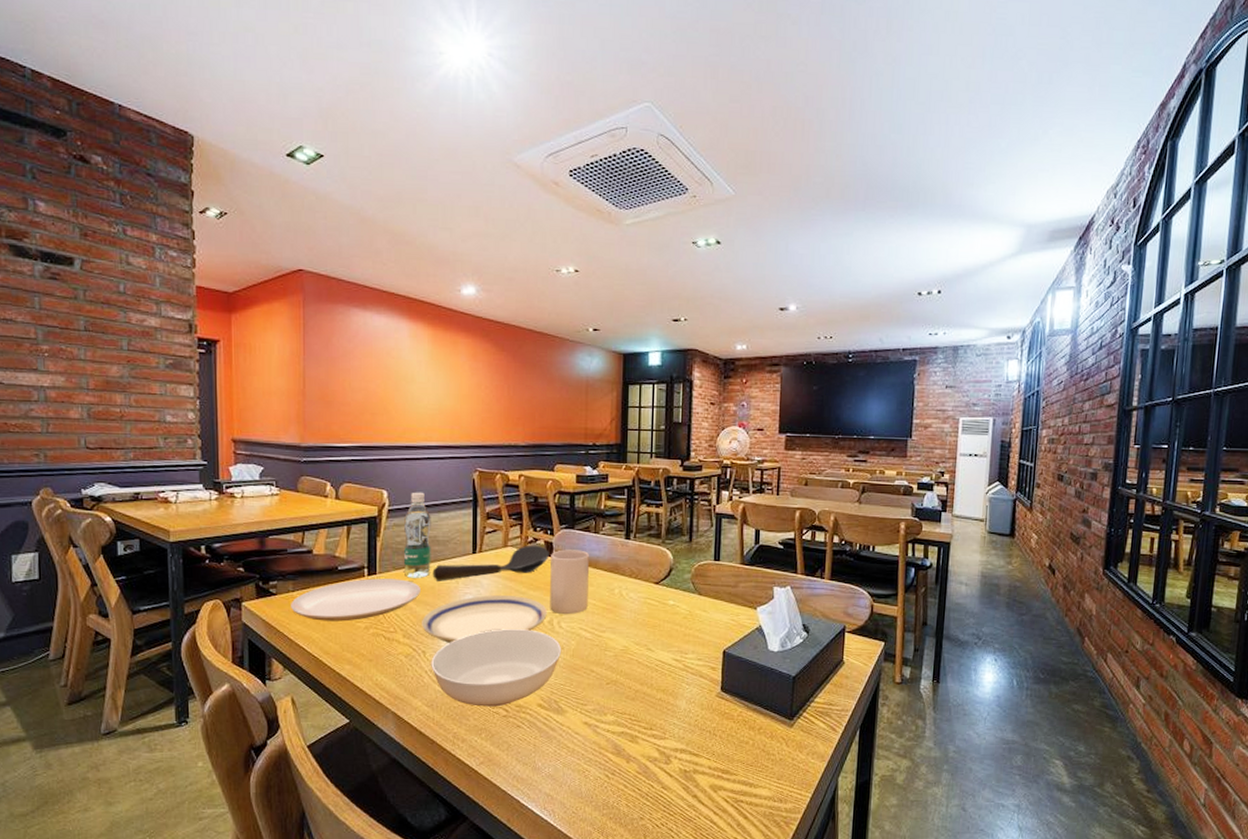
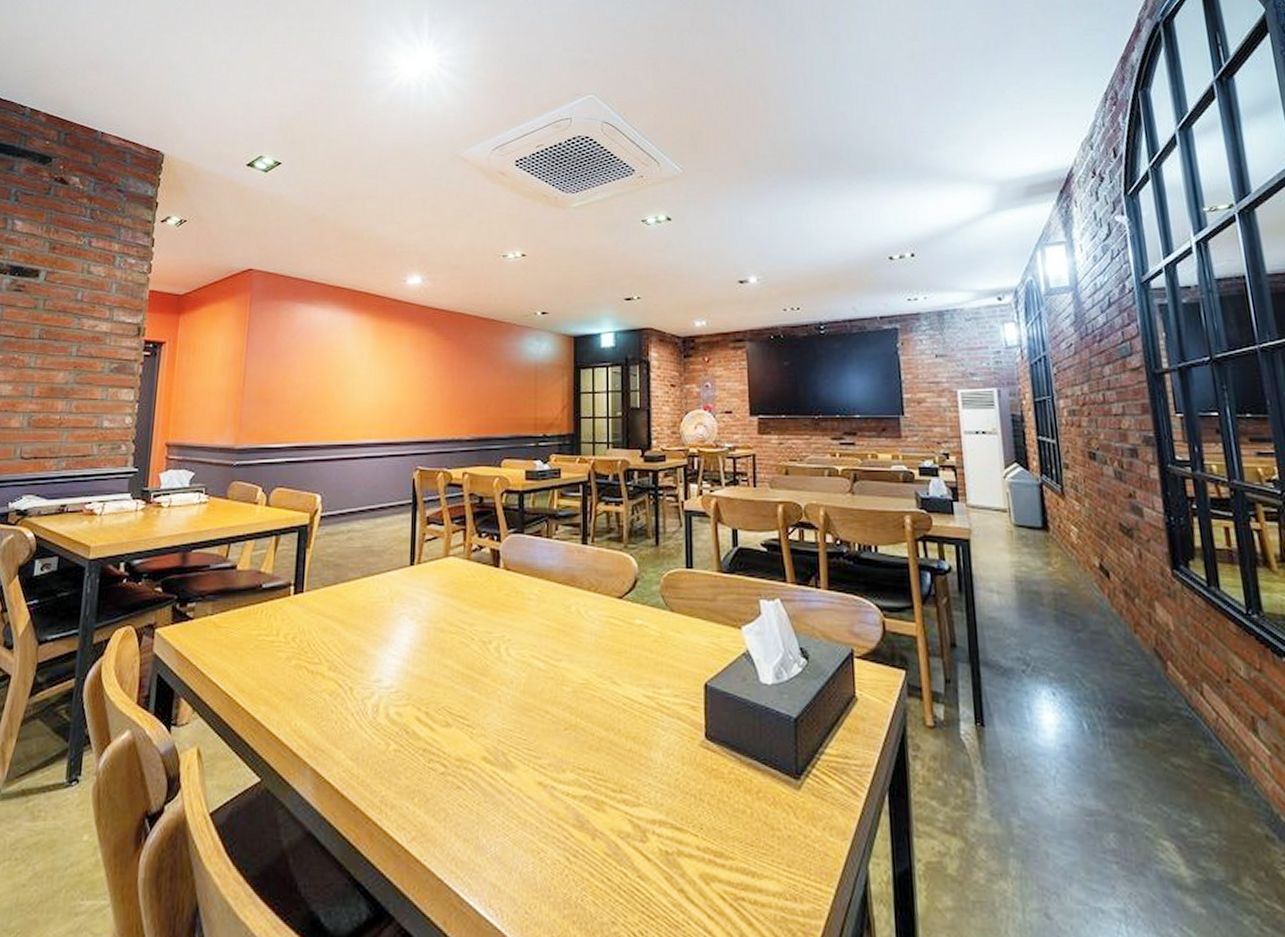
plate: present [291,578,420,622] -> none [207,597,351,651]
bottle: present [403,492,431,578] -> none [333,495,367,596]
plate: present [422,595,547,643] -> none [350,616,493,677]
bowl: present [431,629,562,707] -> none [358,658,511,761]
spoon: present [432,545,549,581] -> none [365,553,496,600]
cup: present [550,549,589,614] -> none [496,558,541,638]

